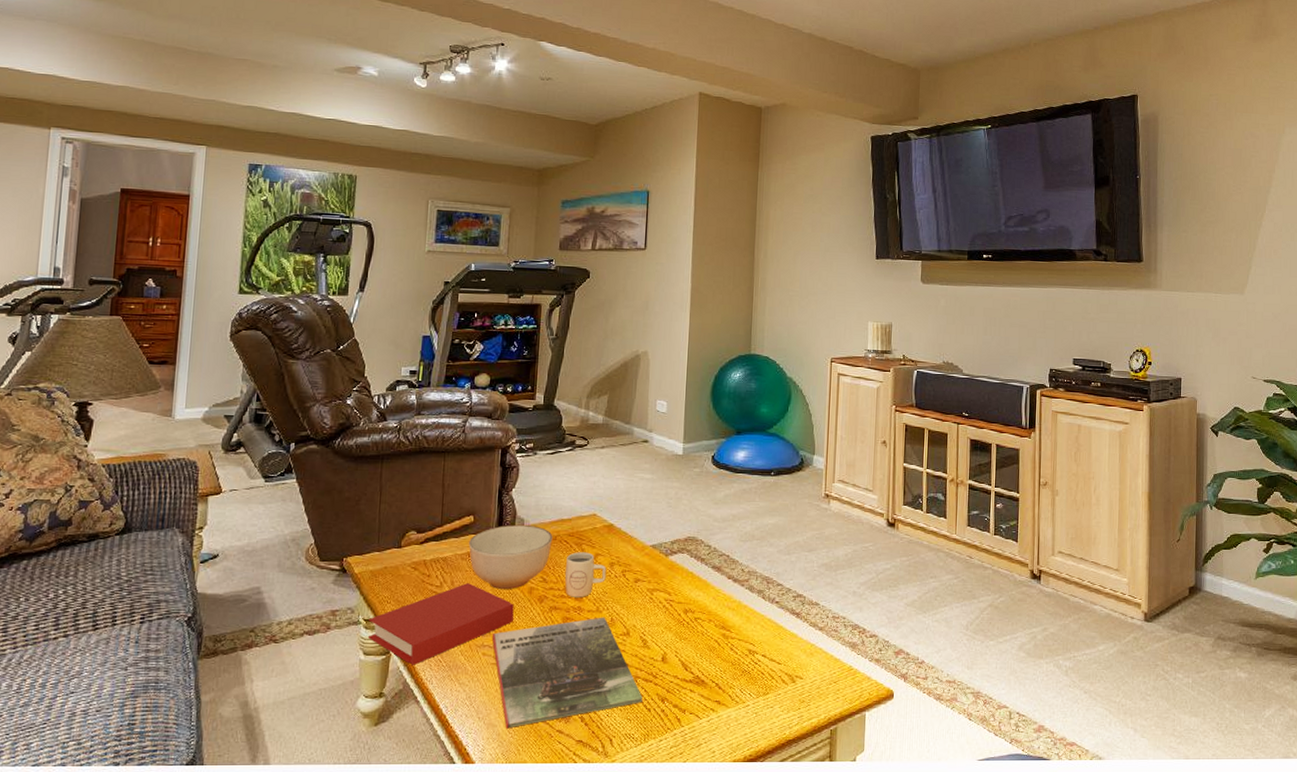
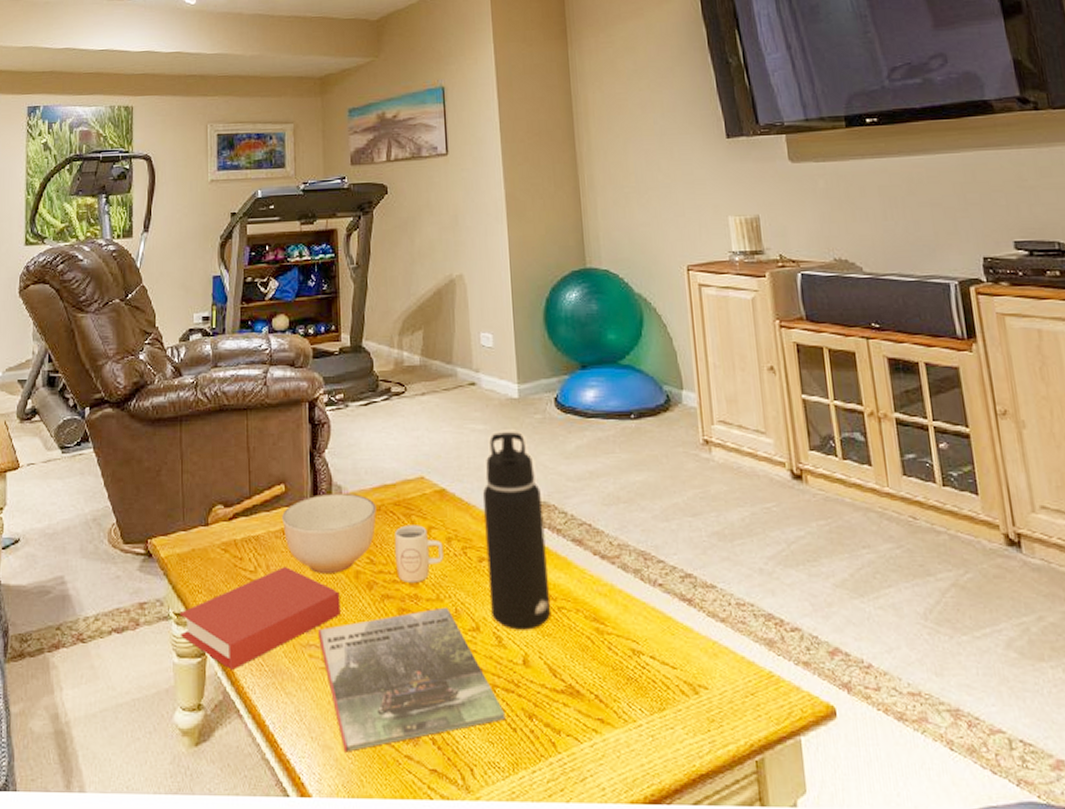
water bottle: none [640,481,692,635] -> present [482,432,551,630]

